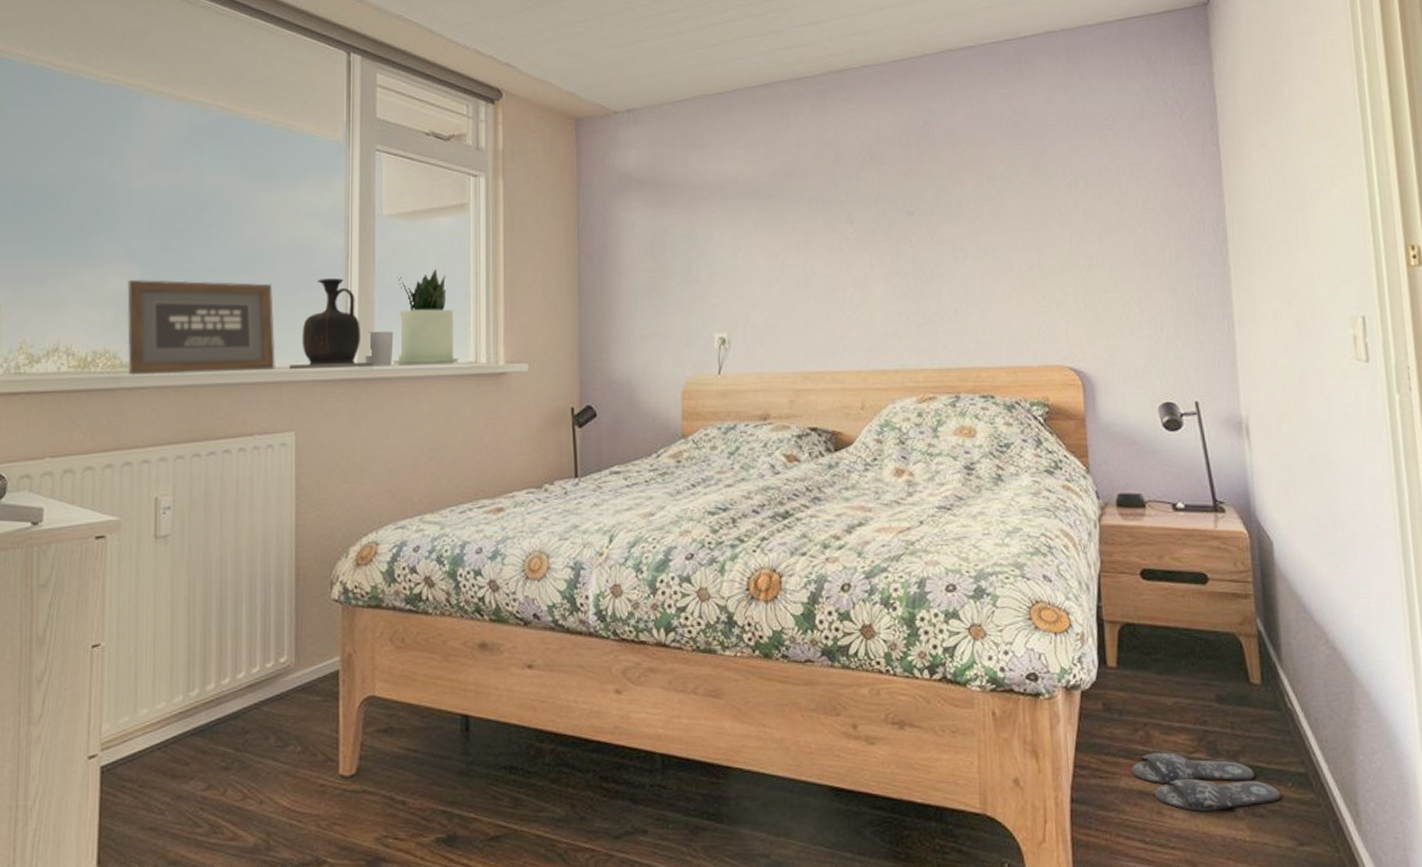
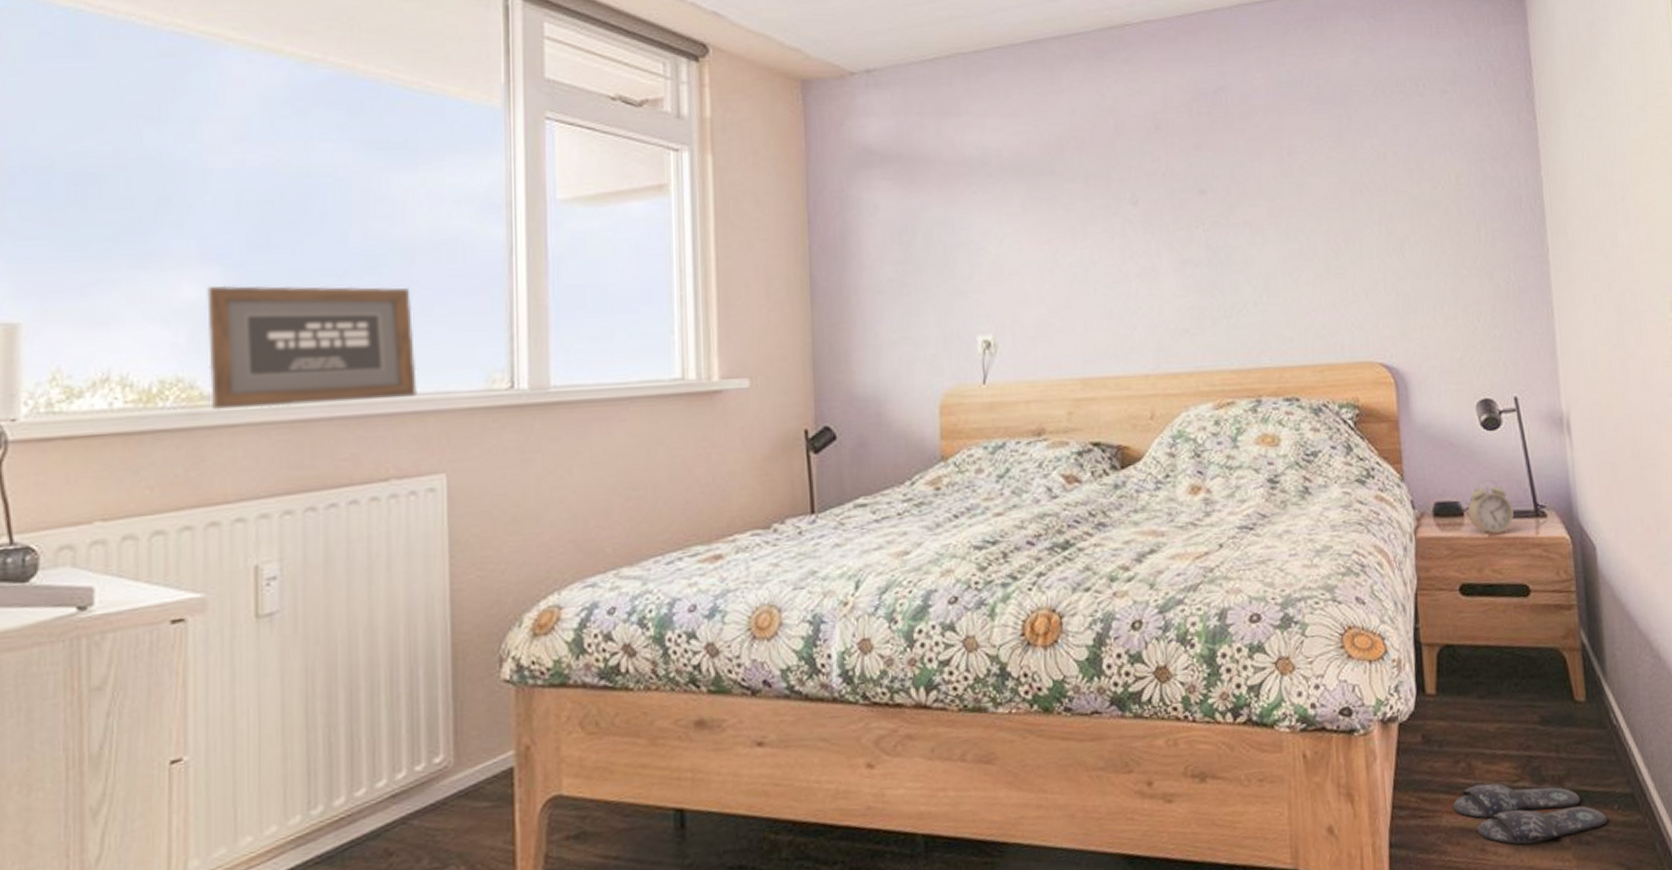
vase: present [289,278,374,370] -> none [437,279,550,396]
candle holder: present [365,331,394,366] -> none [538,343,575,388]
planter: present [392,269,459,366] -> none [574,266,660,386]
alarm clock: none [1149,476,1193,526] -> present [1467,479,1514,536]

